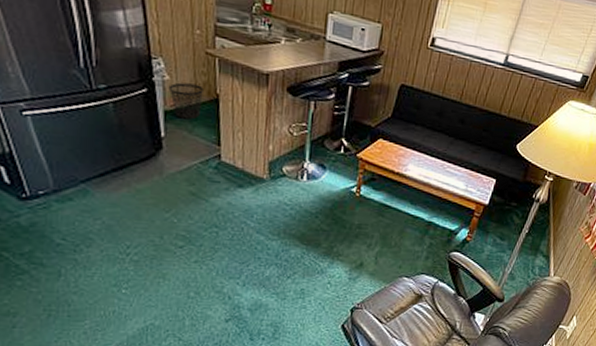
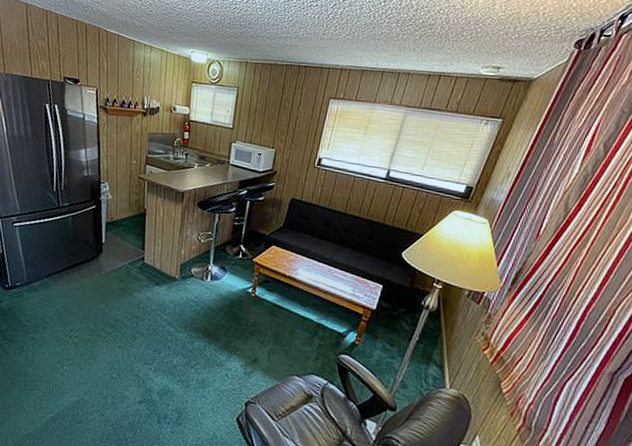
wastebasket: present [168,82,204,120] -> none [110,200,135,229]

